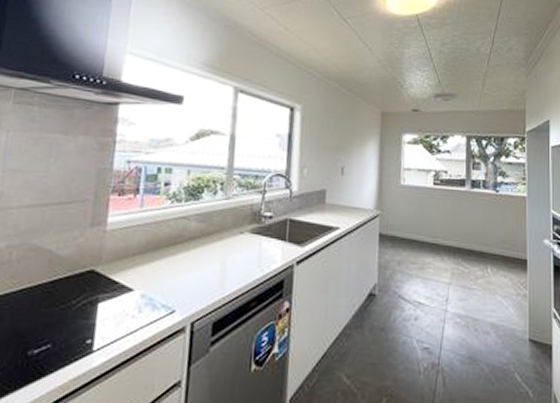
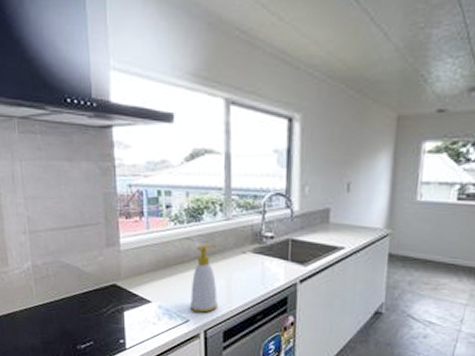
soap bottle: none [178,223,214,301] -> present [190,243,219,313]

